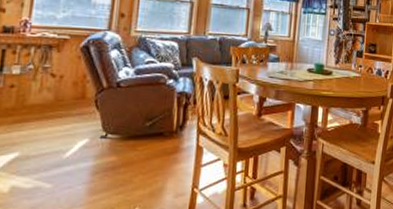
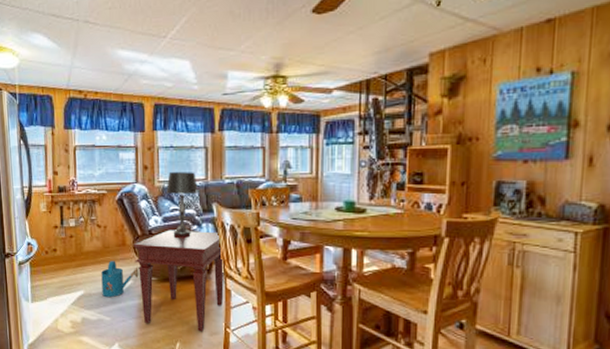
watering can: none [45,116,99,159] -> present [101,261,139,297]
side table: none [94,83,199,194] -> present [133,230,225,332]
table lamp: none [143,22,179,89] -> present [166,171,198,235]

